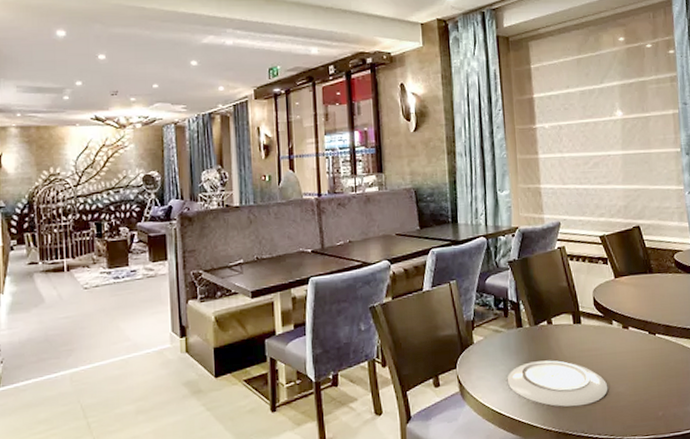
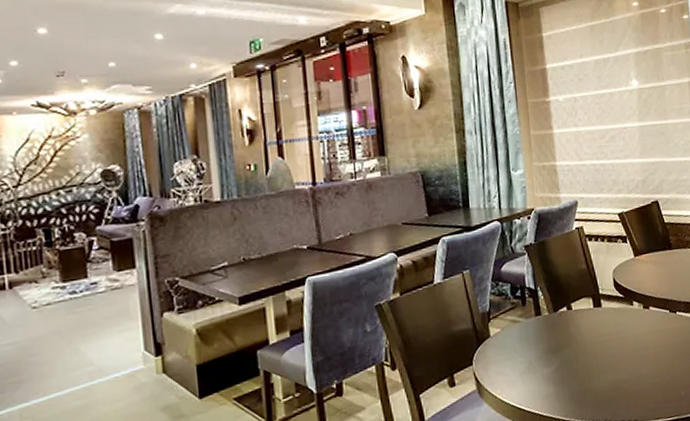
plate: present [507,360,608,407] -> none [526,347,631,396]

